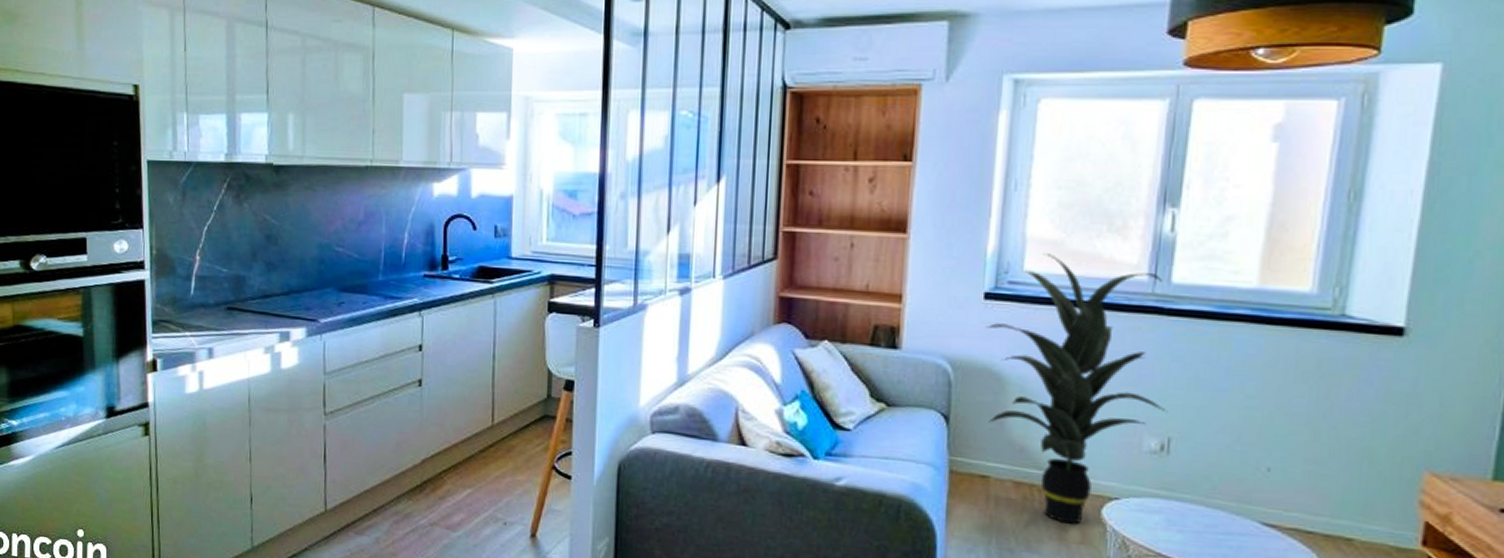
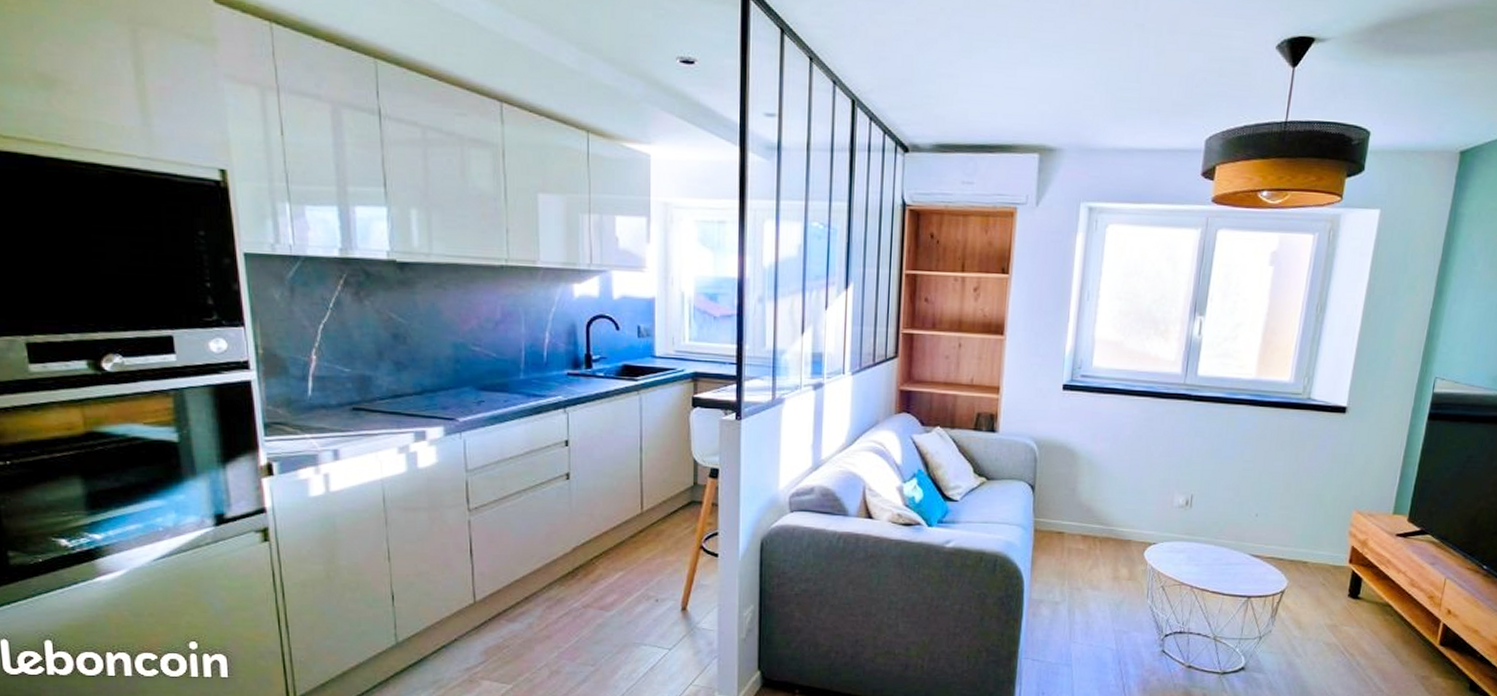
indoor plant: present [986,253,1168,524] -> none [1063,352,1192,565]

